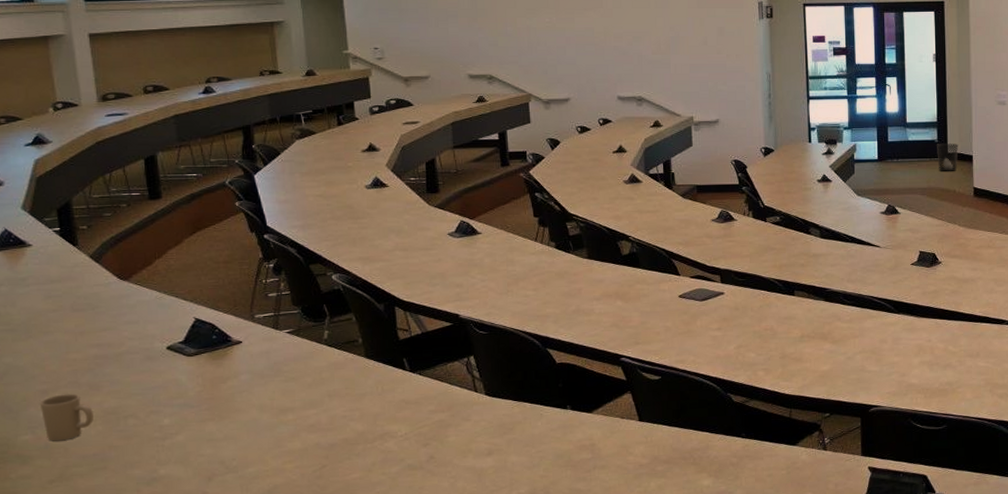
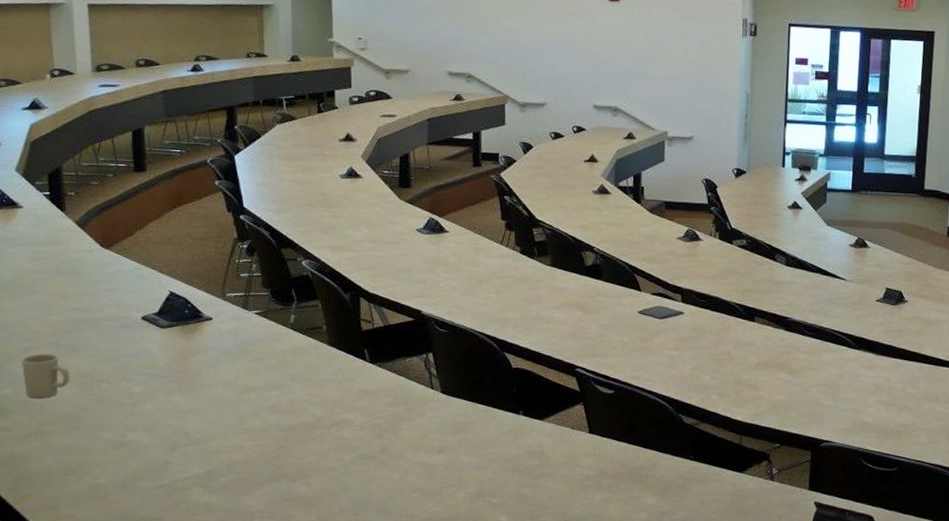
waste bin: present [937,143,959,171] -> none [913,179,936,209]

